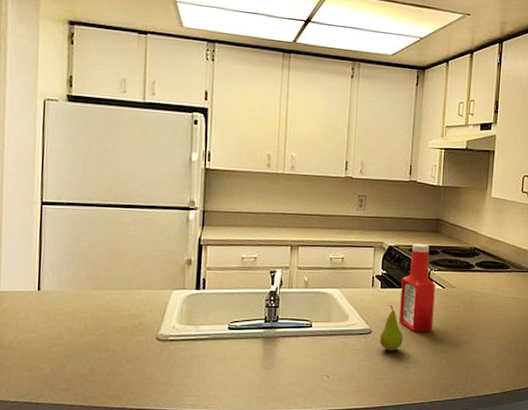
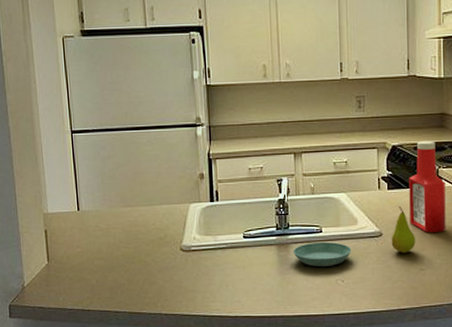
saucer: none [279,336,340,362] -> present [293,241,352,266]

